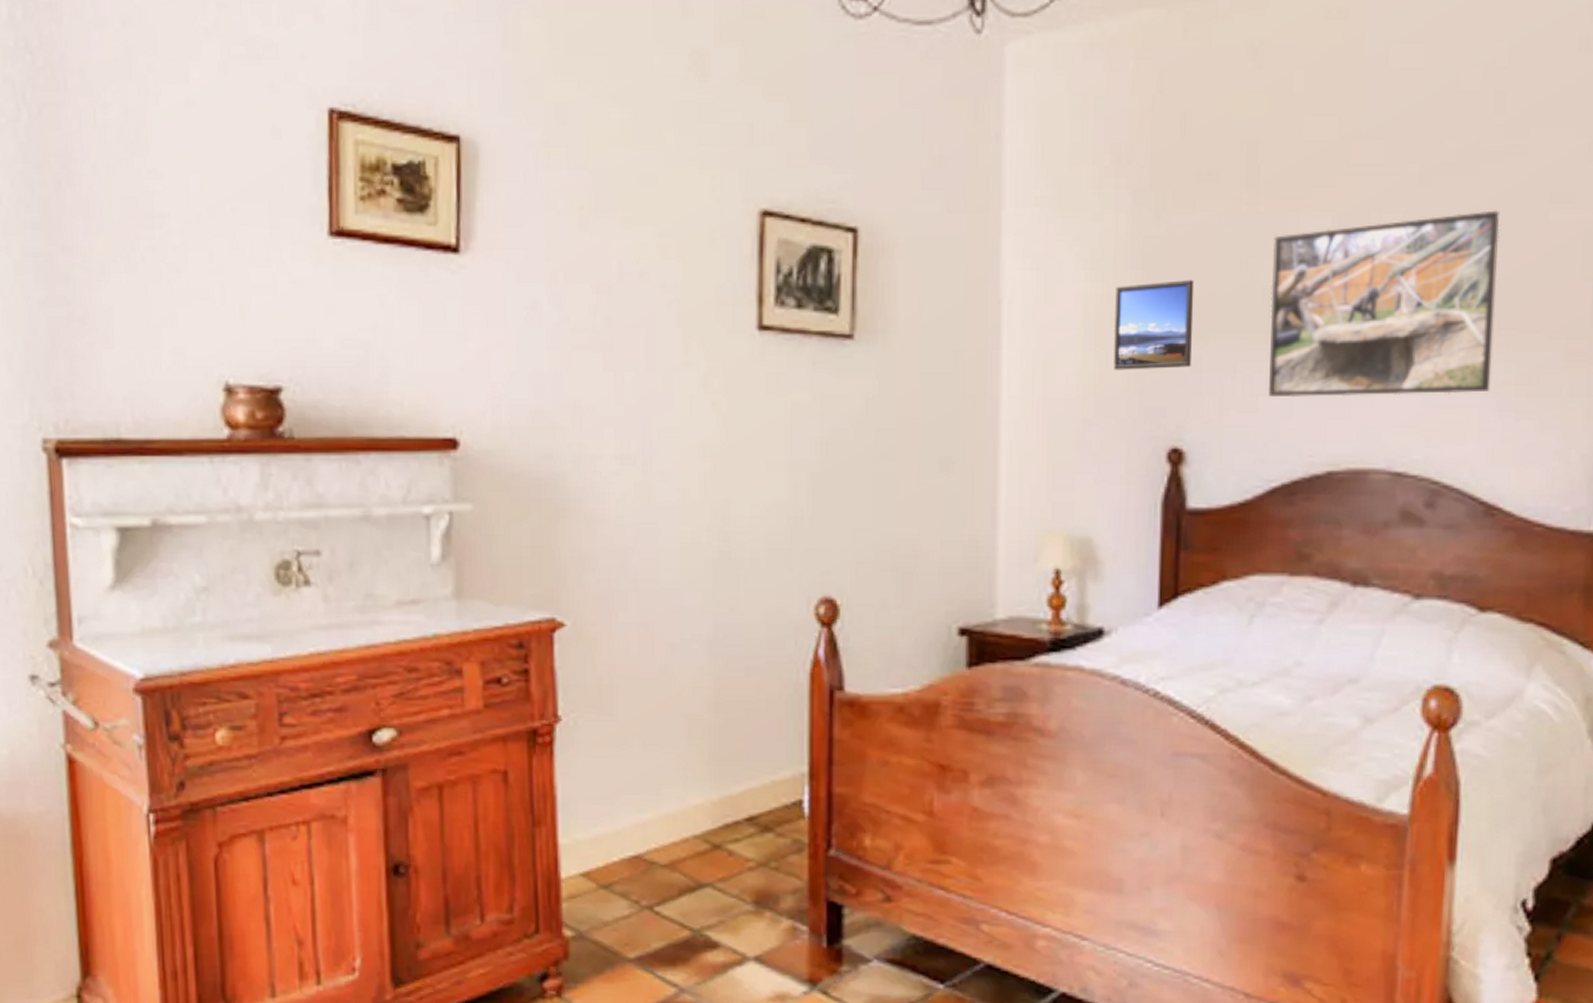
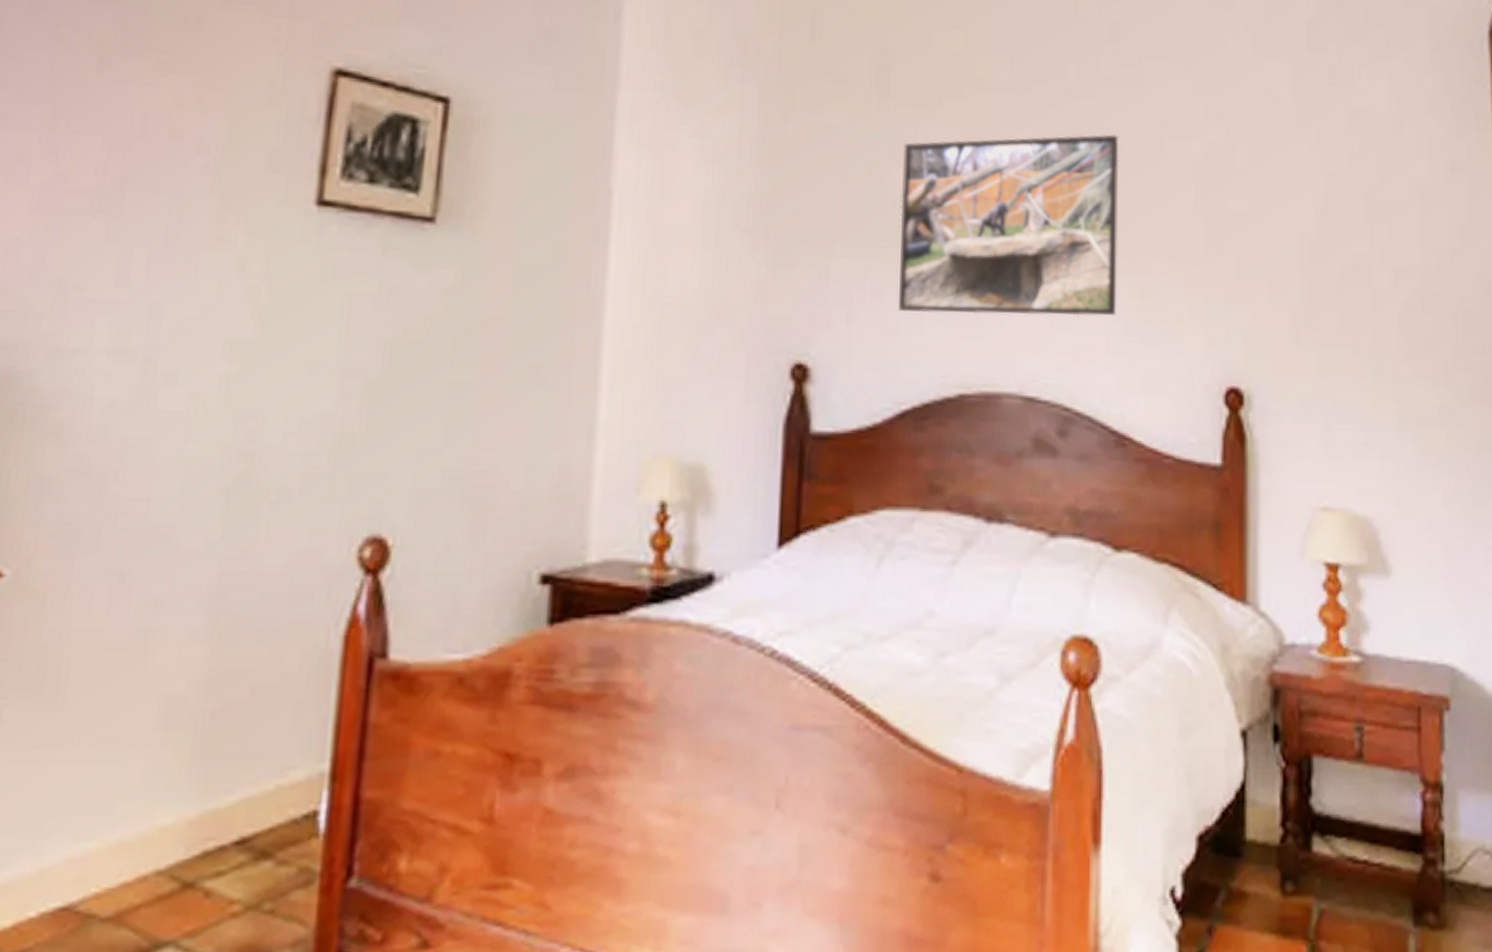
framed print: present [1114,280,1195,370] -> none [734,181,823,276]

